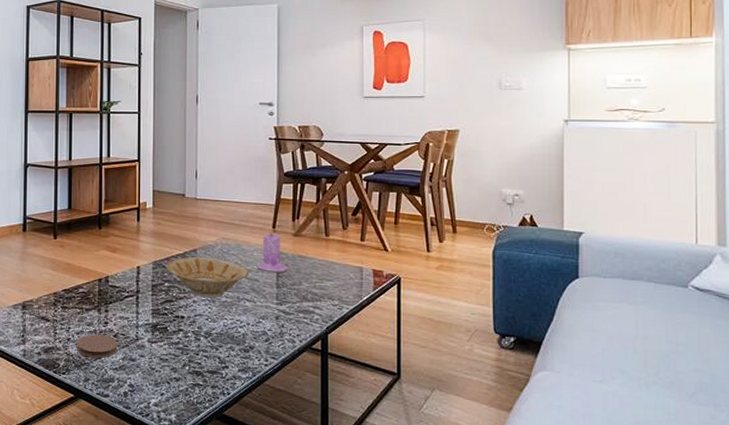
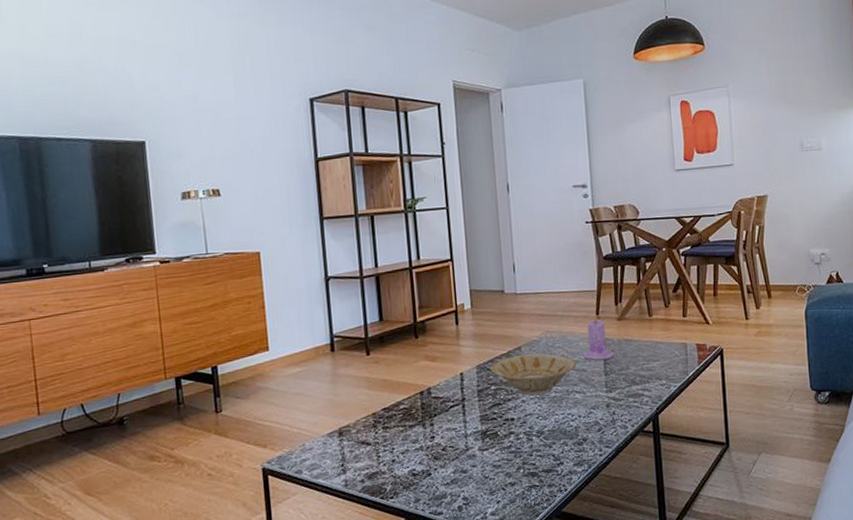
coaster: present [76,334,118,358] -> none [402,450,448,477]

